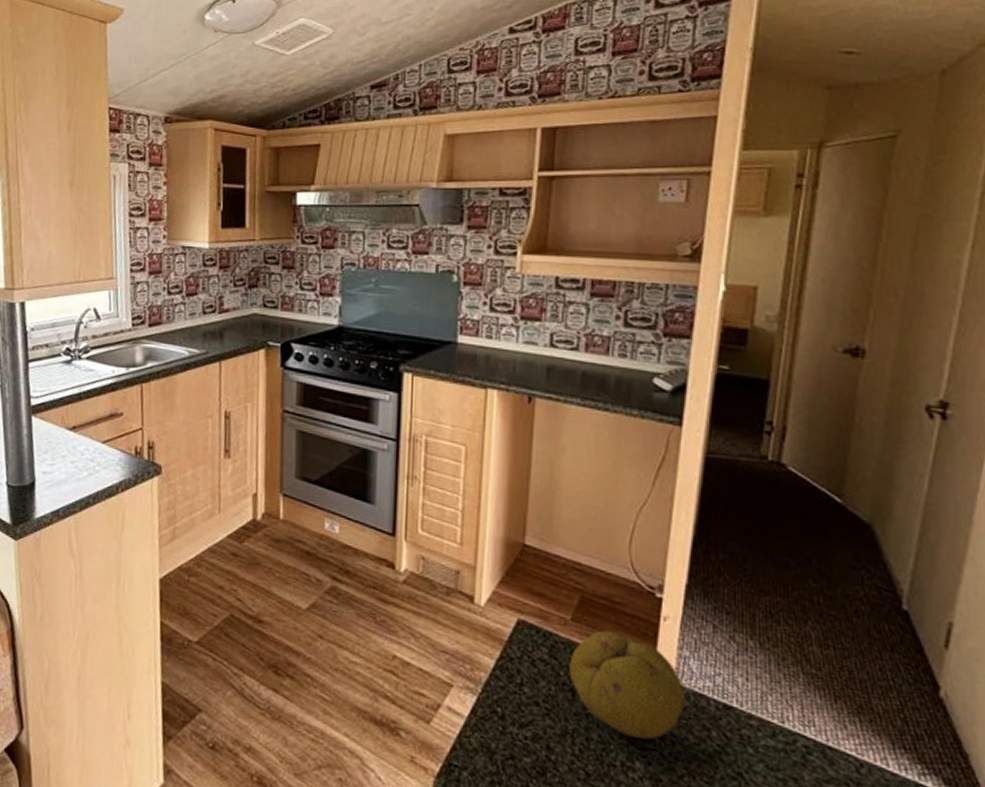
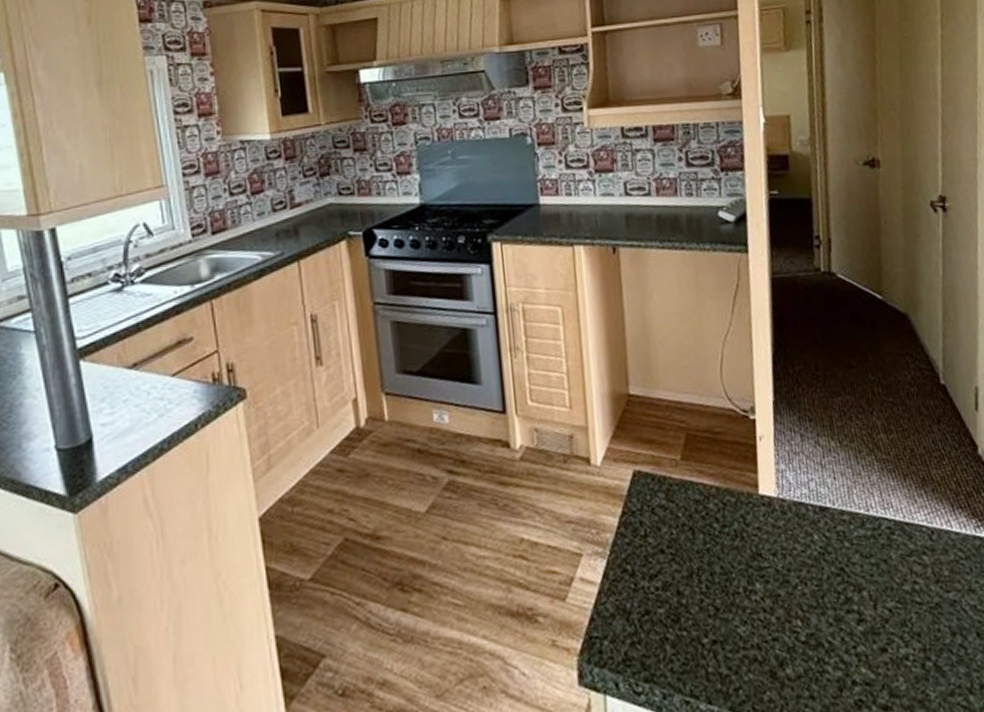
fruit: present [569,630,685,740] -> none [685,461,788,561]

